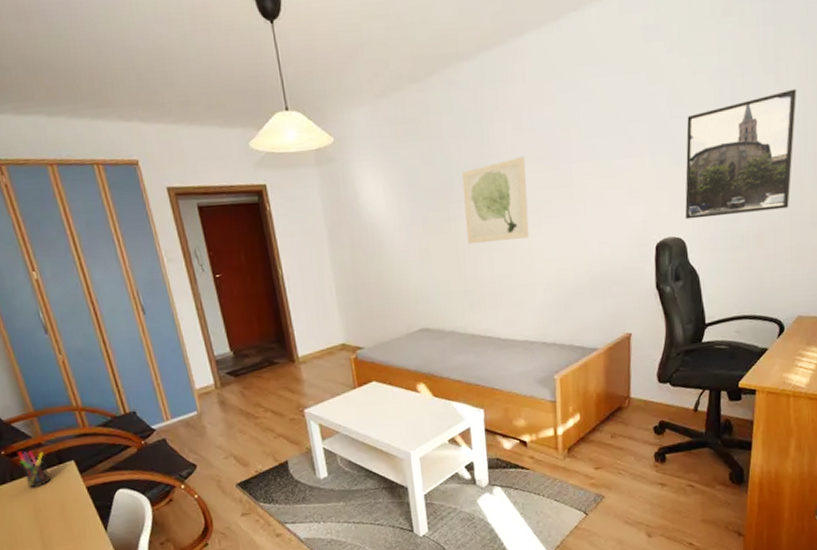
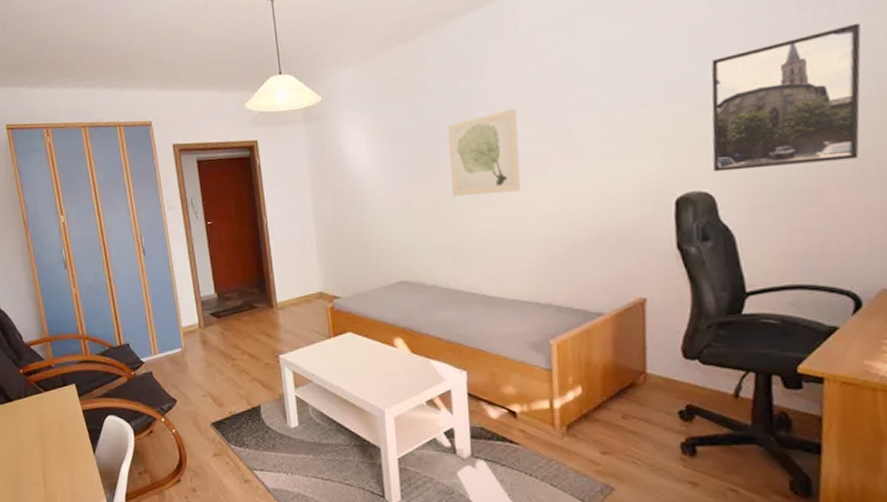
pen holder: present [18,450,52,488] -> none [33,370,56,406]

